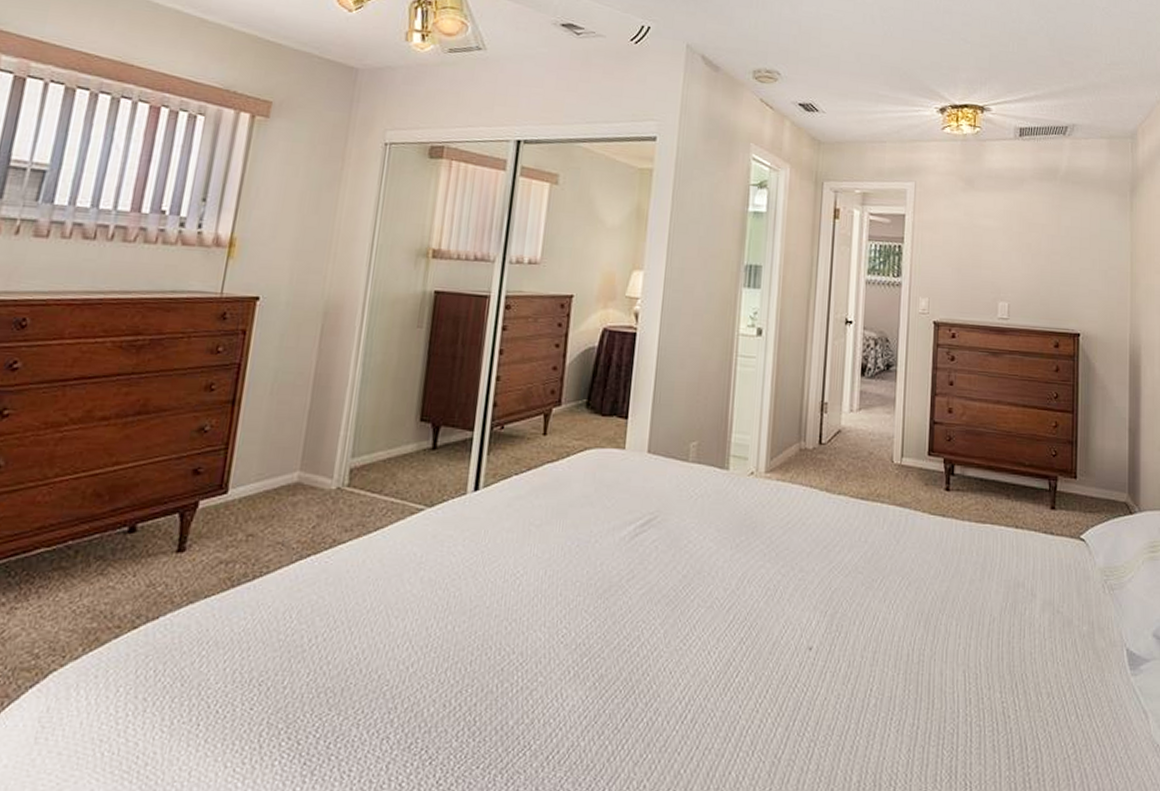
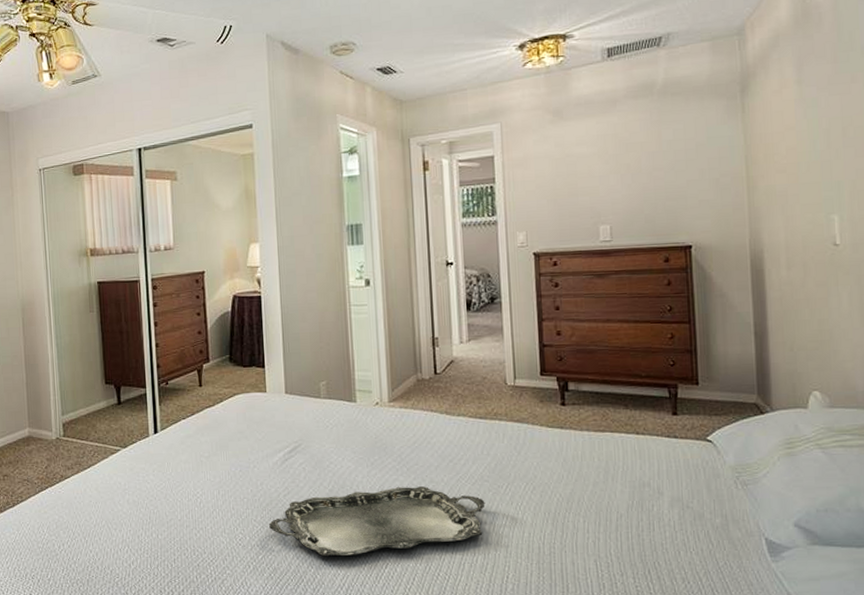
serving tray: none [603,576,857,661] -> present [269,486,485,557]

